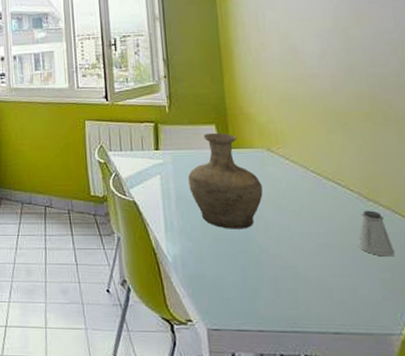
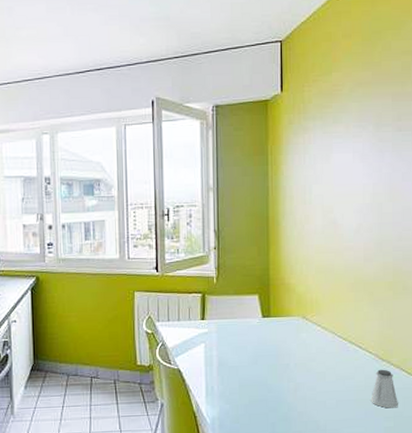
vase: present [188,132,263,229] -> none [230,302,295,391]

